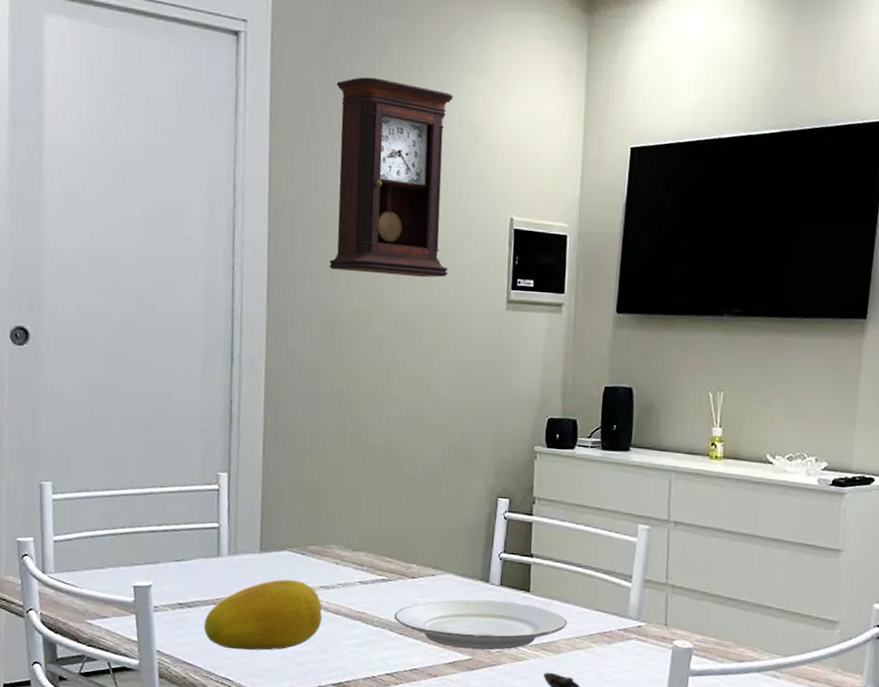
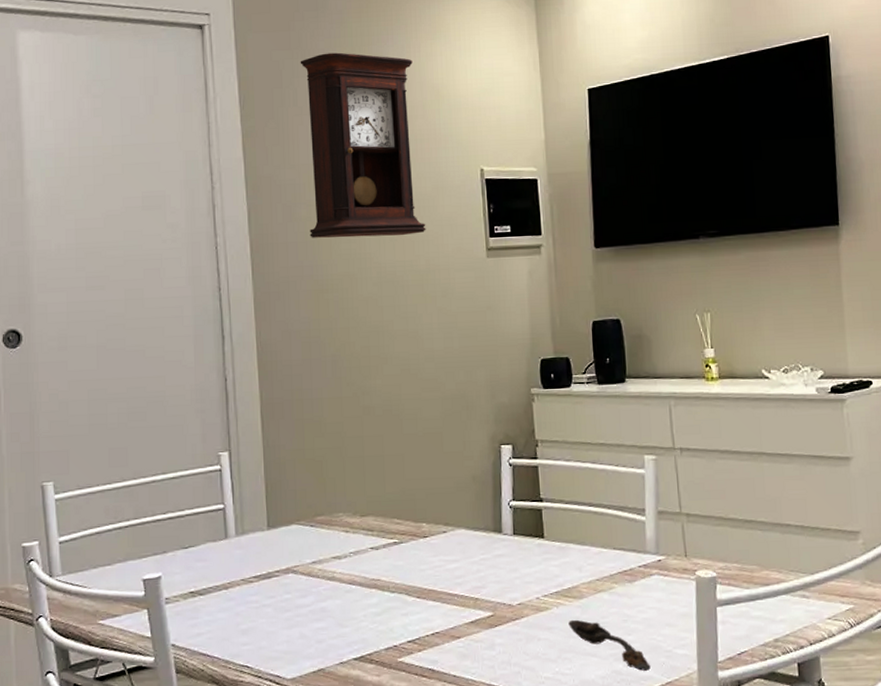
fruit: present [203,579,322,651] -> none [217,553,336,634]
plate: present [394,599,568,651] -> none [409,550,587,606]

